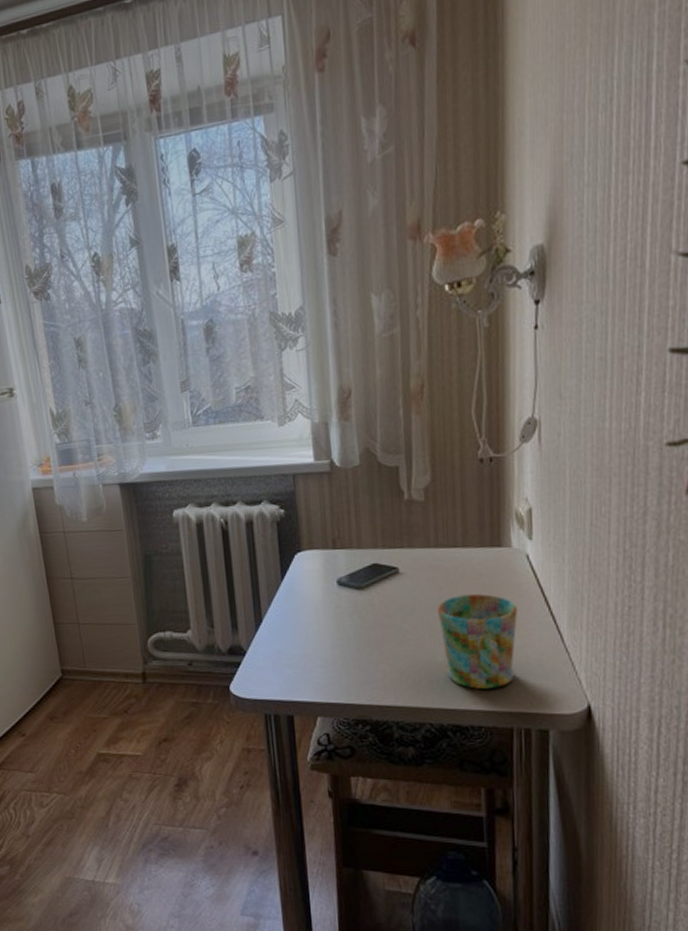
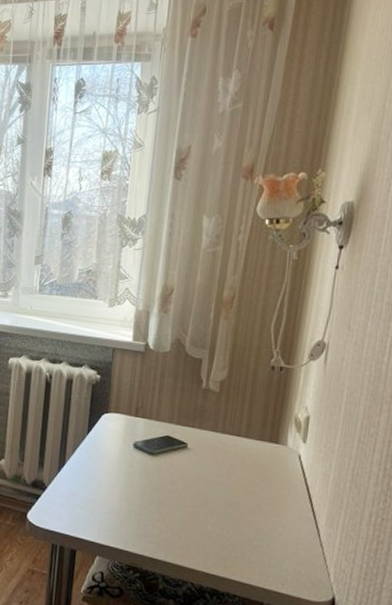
mug: present [436,594,517,689] -> none [213,477,284,565]

